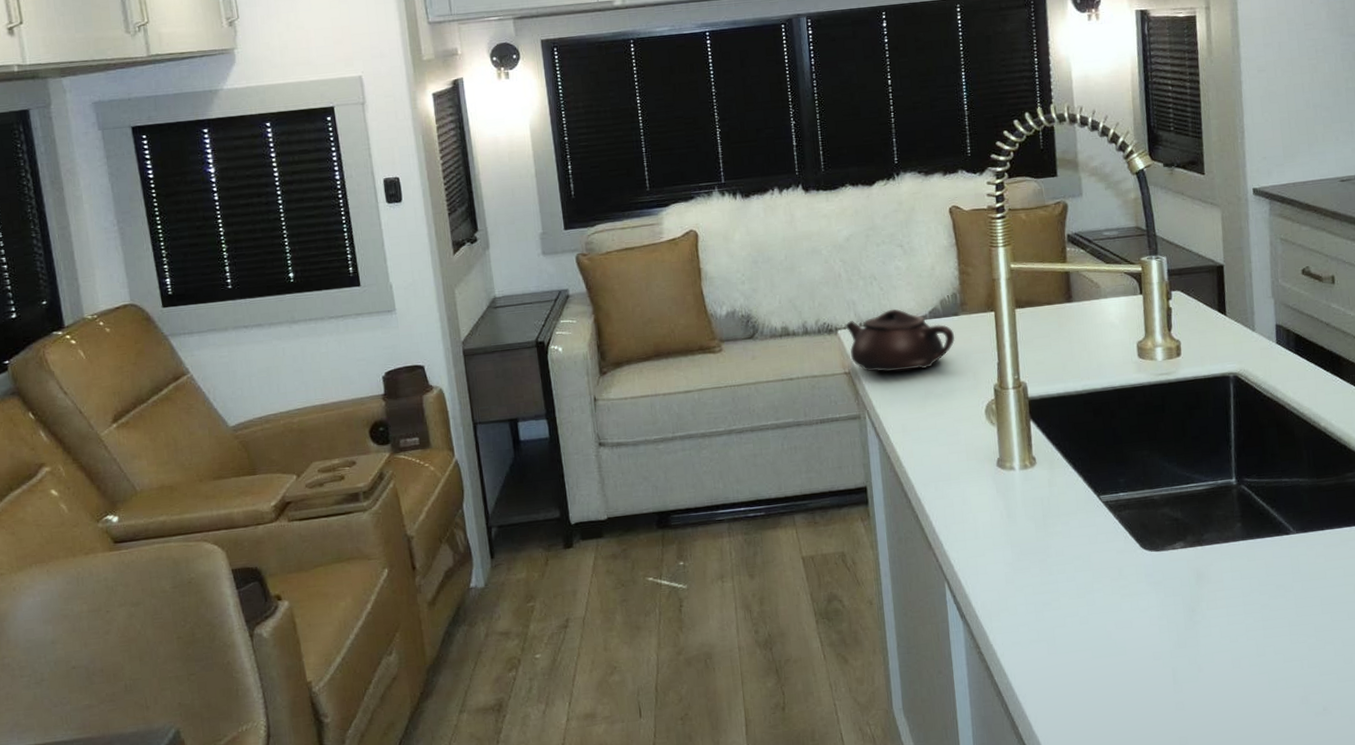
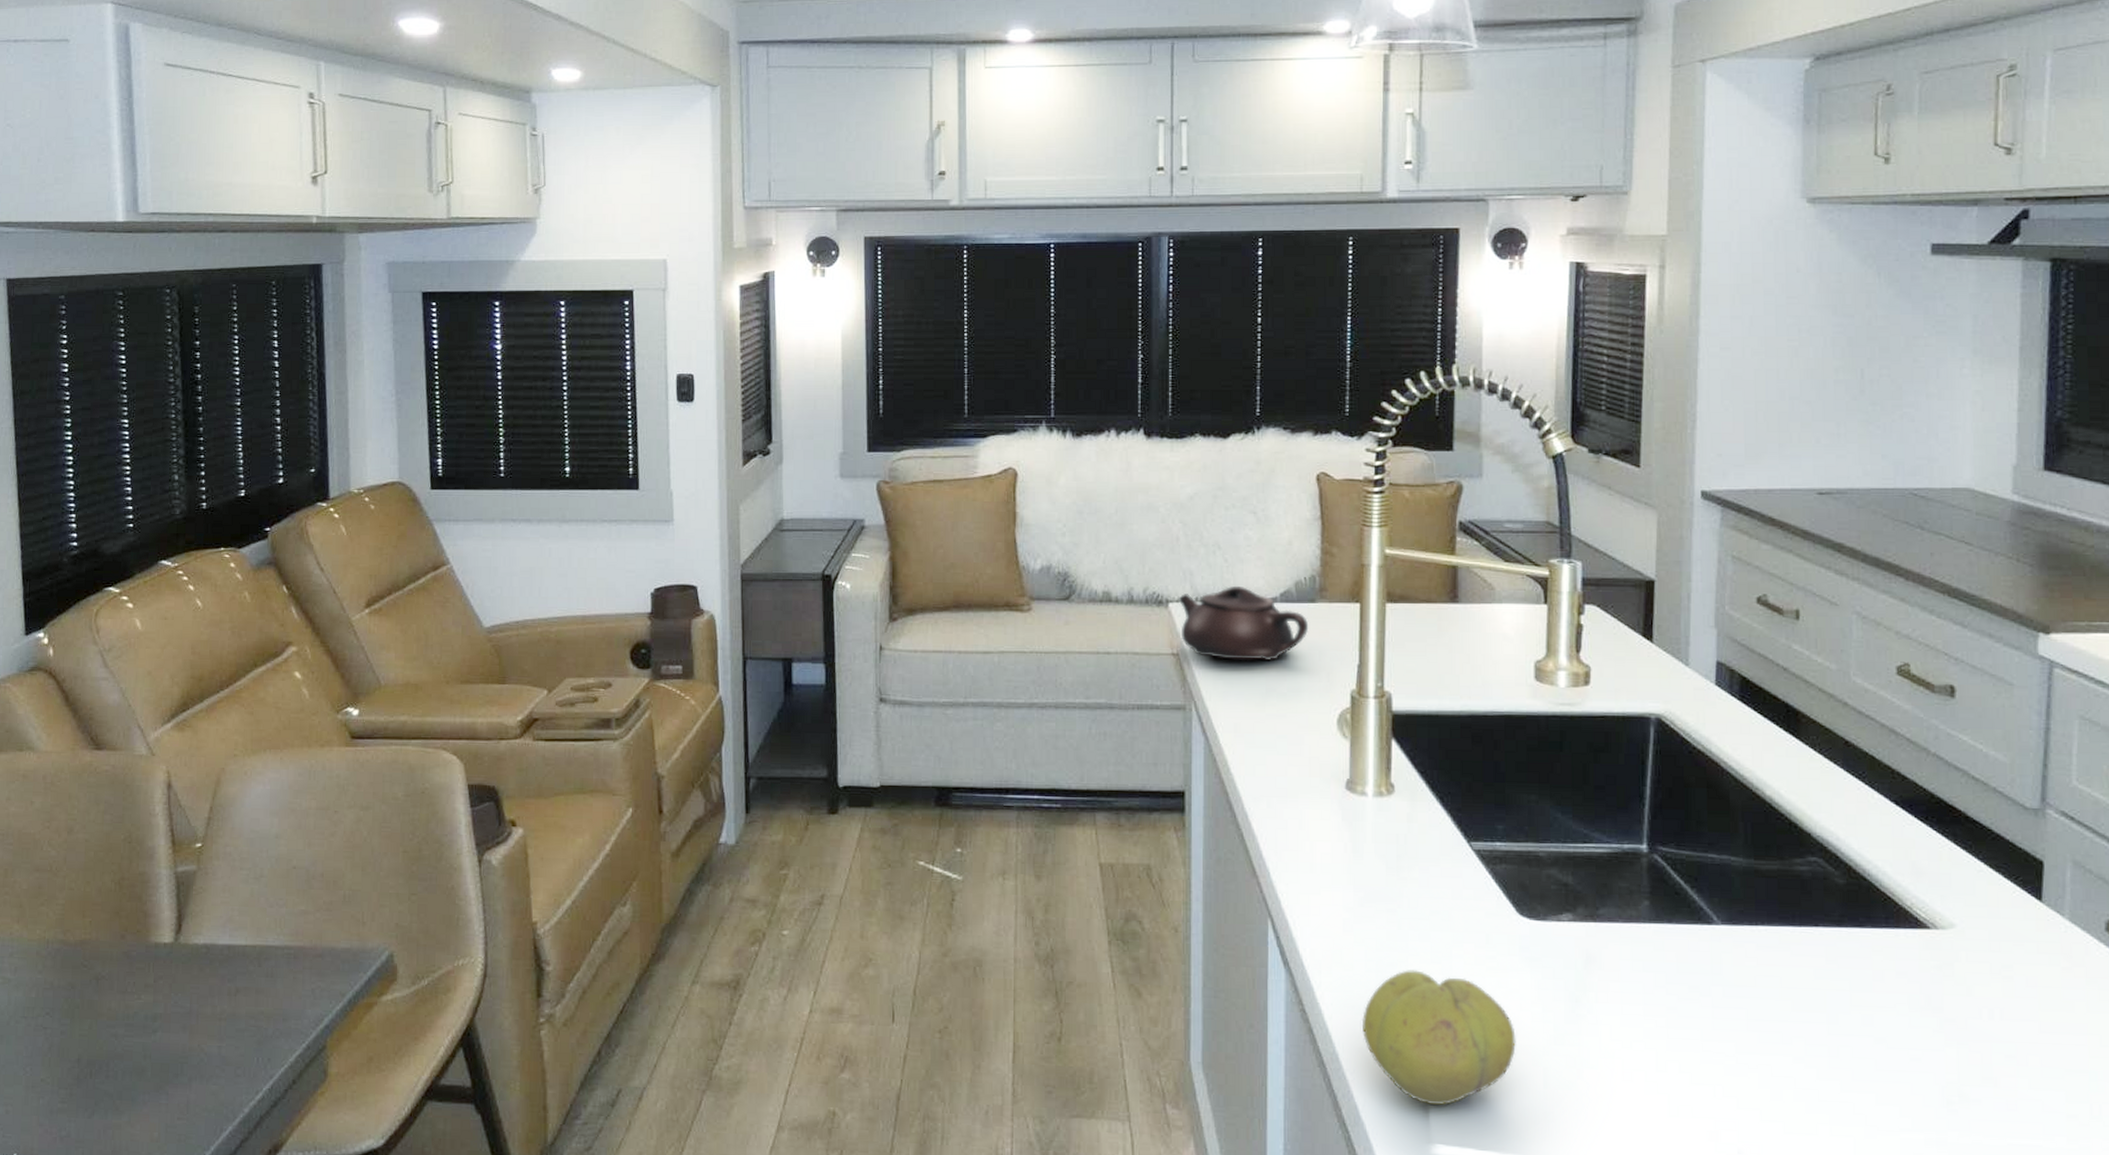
fruit: none [1027,605,1150,712] -> present [1361,970,1516,1105]

